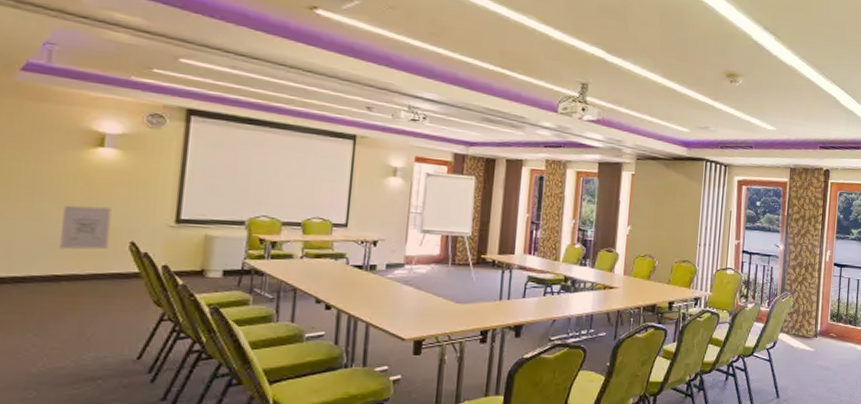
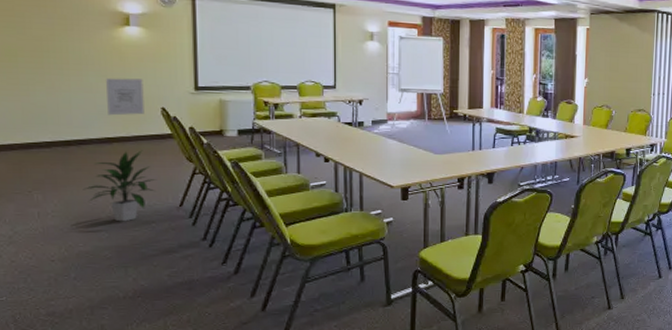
indoor plant: none [11,291,111,378] -> present [83,150,156,222]

